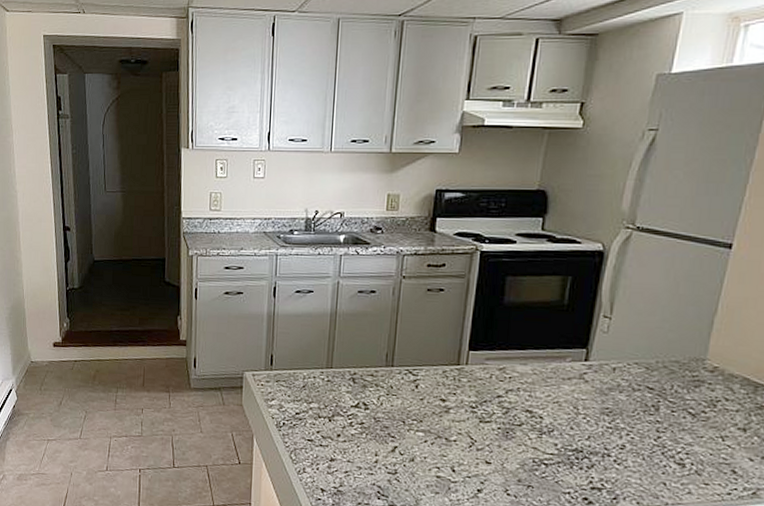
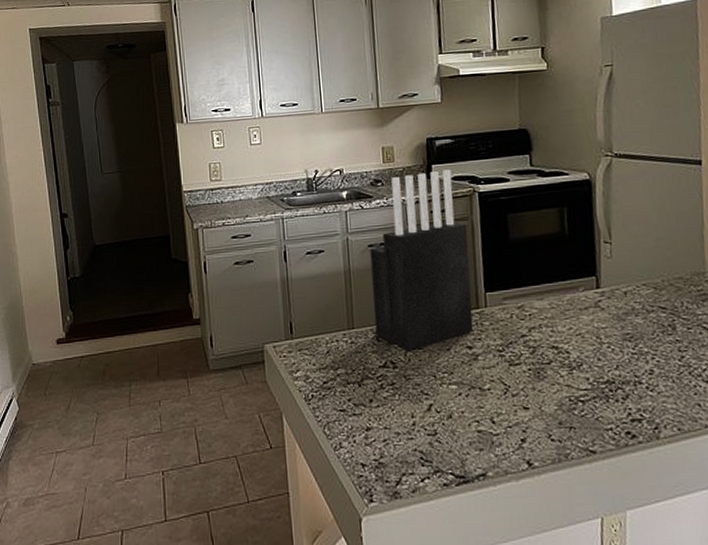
knife block: none [352,224,462,396] -> present [370,169,474,352]

